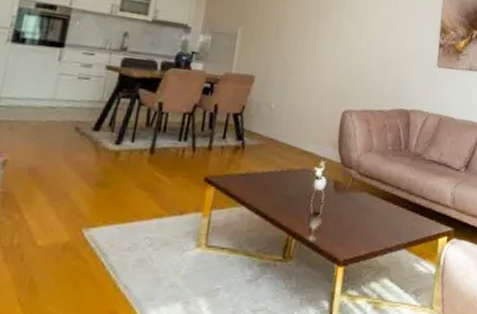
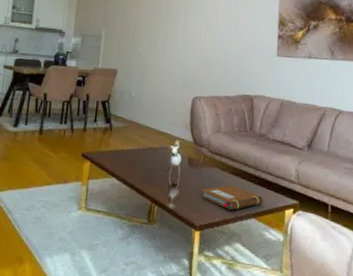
notebook: none [346,212,416,241] -> present [200,185,263,210]

